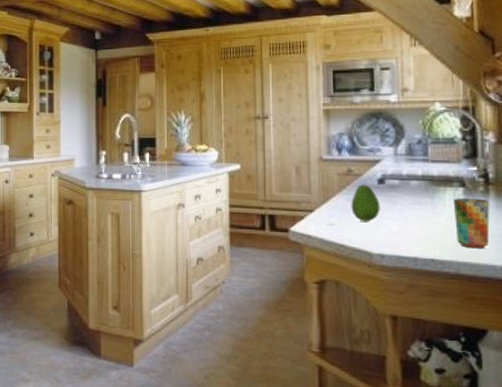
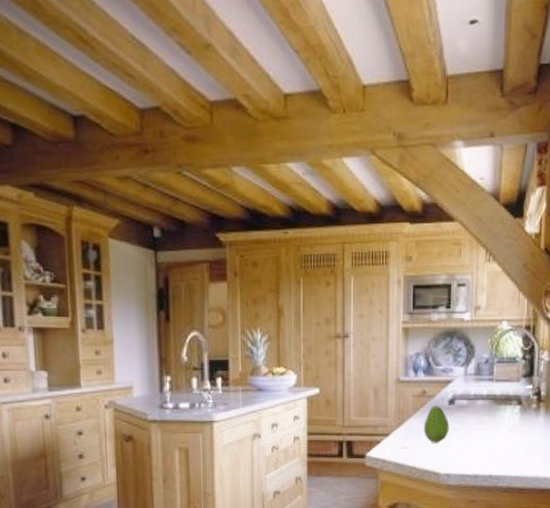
cup: present [453,198,490,249] -> none [510,415,539,463]

